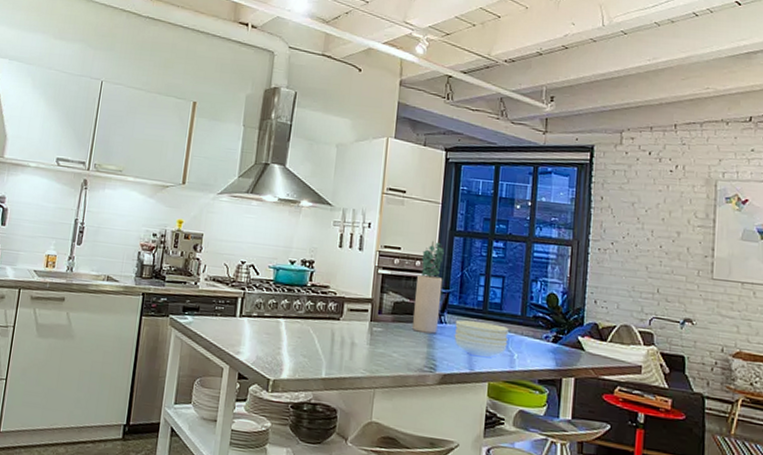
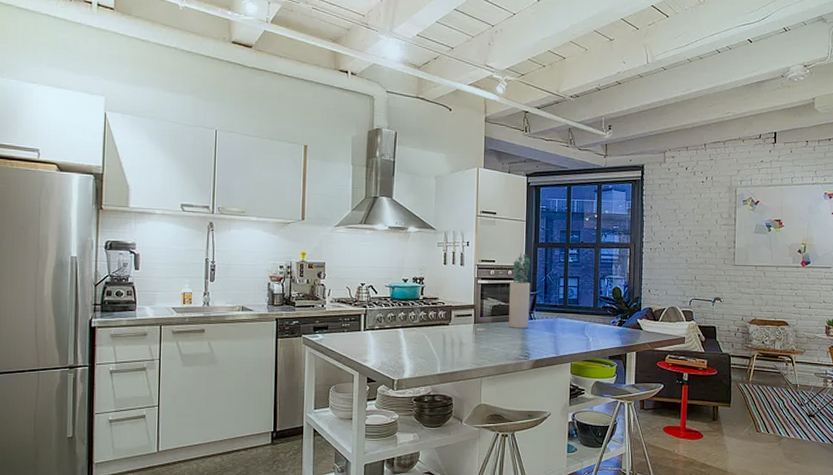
bowl: present [454,320,509,358] -> none [542,315,585,344]

